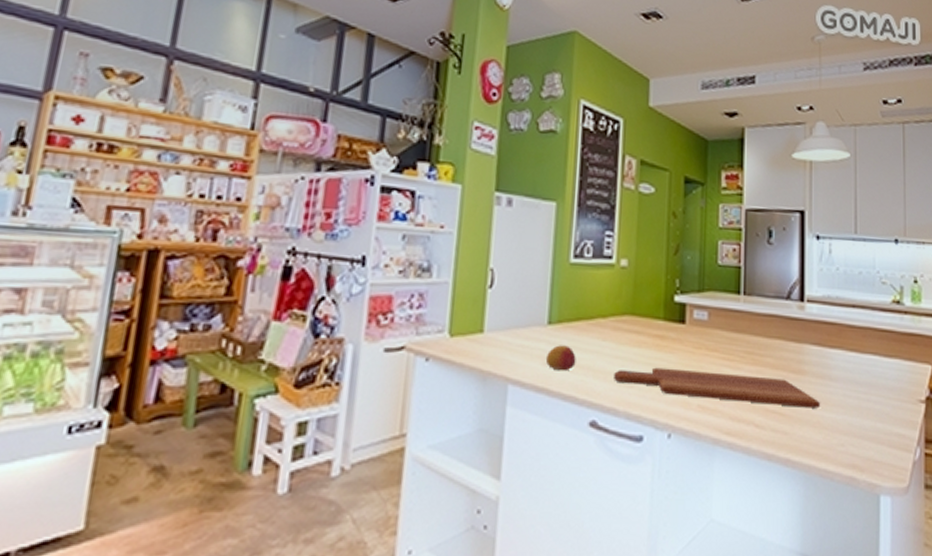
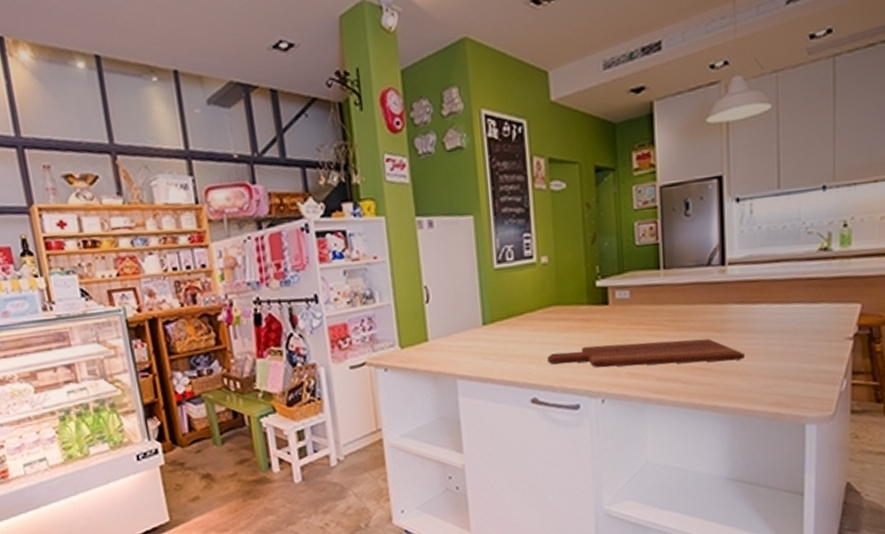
fruit: present [545,345,576,371] -> none [485,340,512,362]

